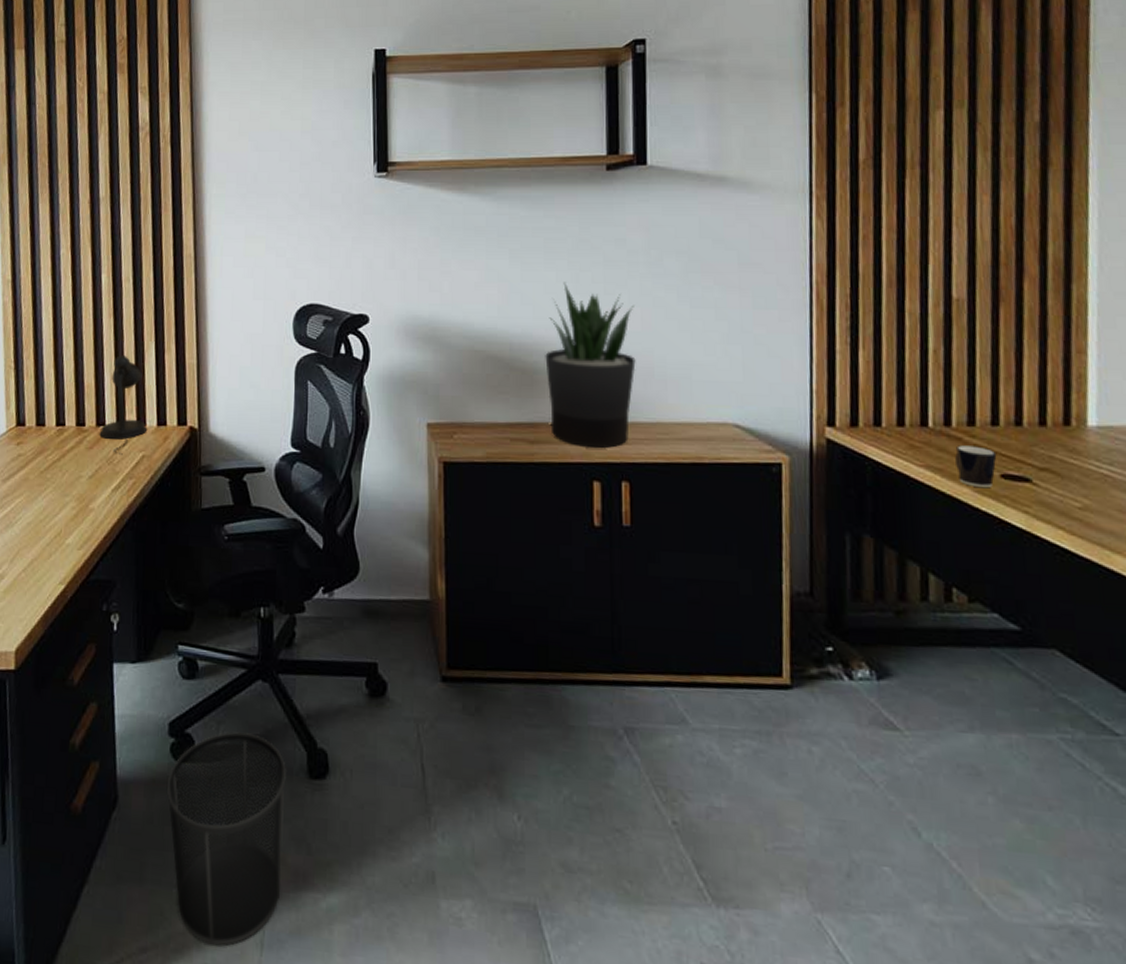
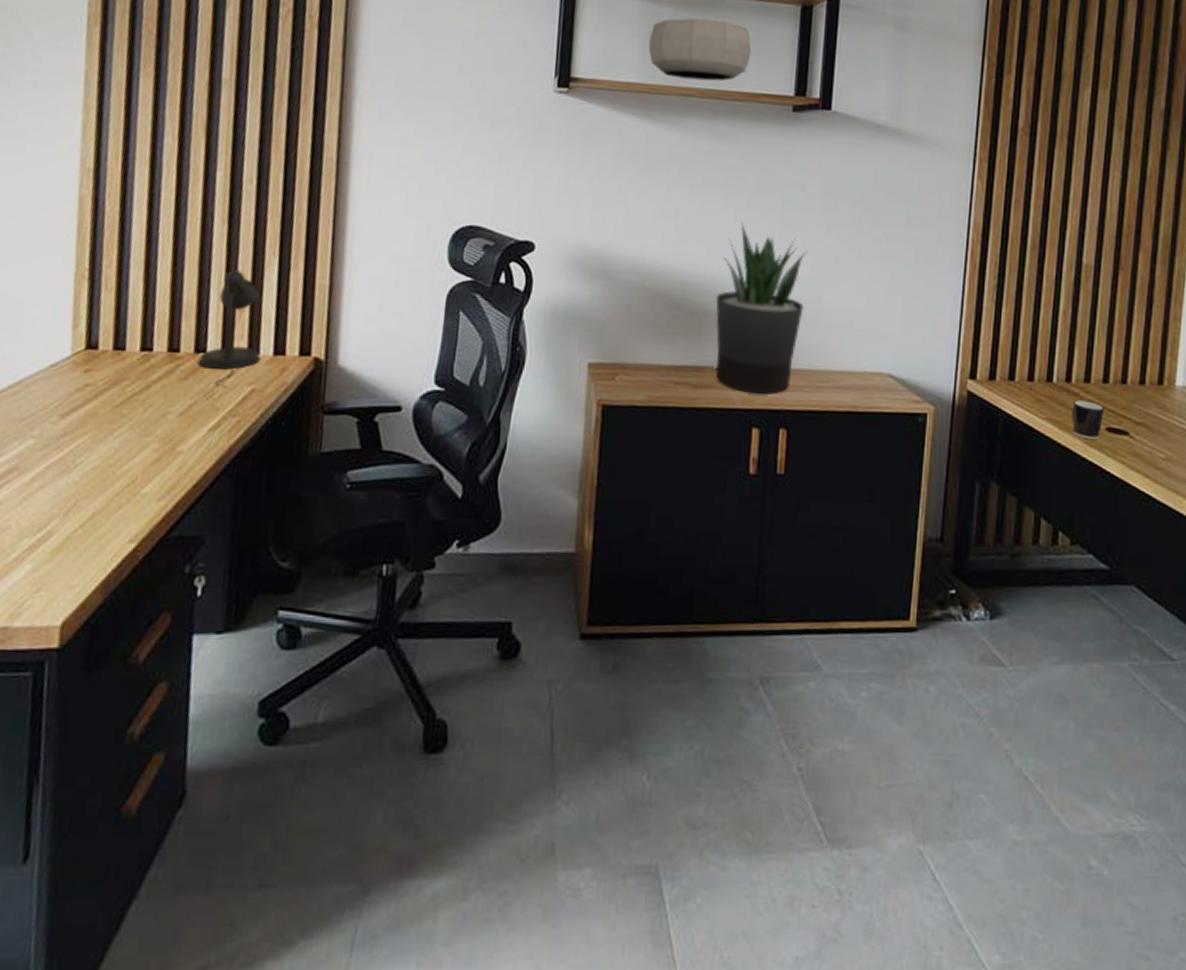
waste bin: present [166,731,286,946] -> none [249,707,398,952]
decorative bowl: none [457,92,559,151] -> present [648,18,752,82]

